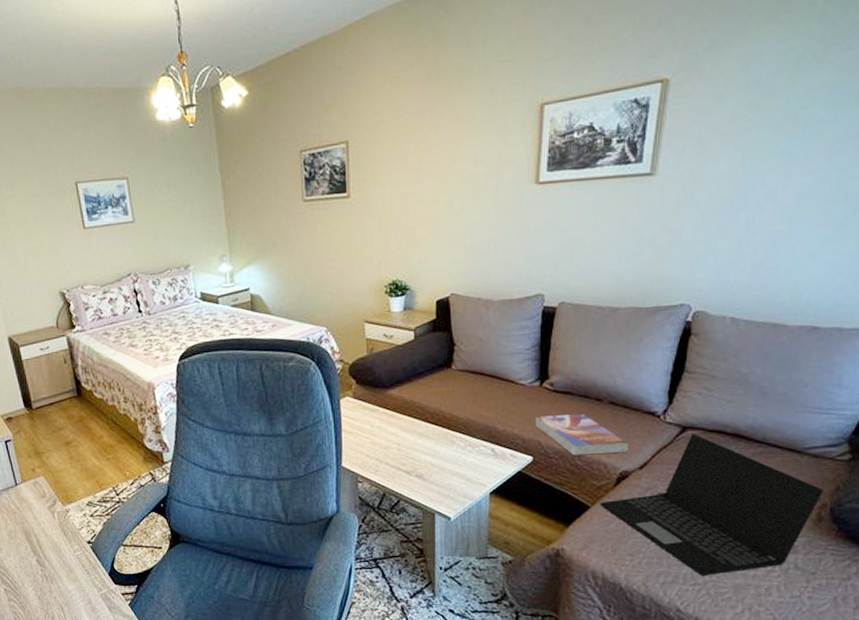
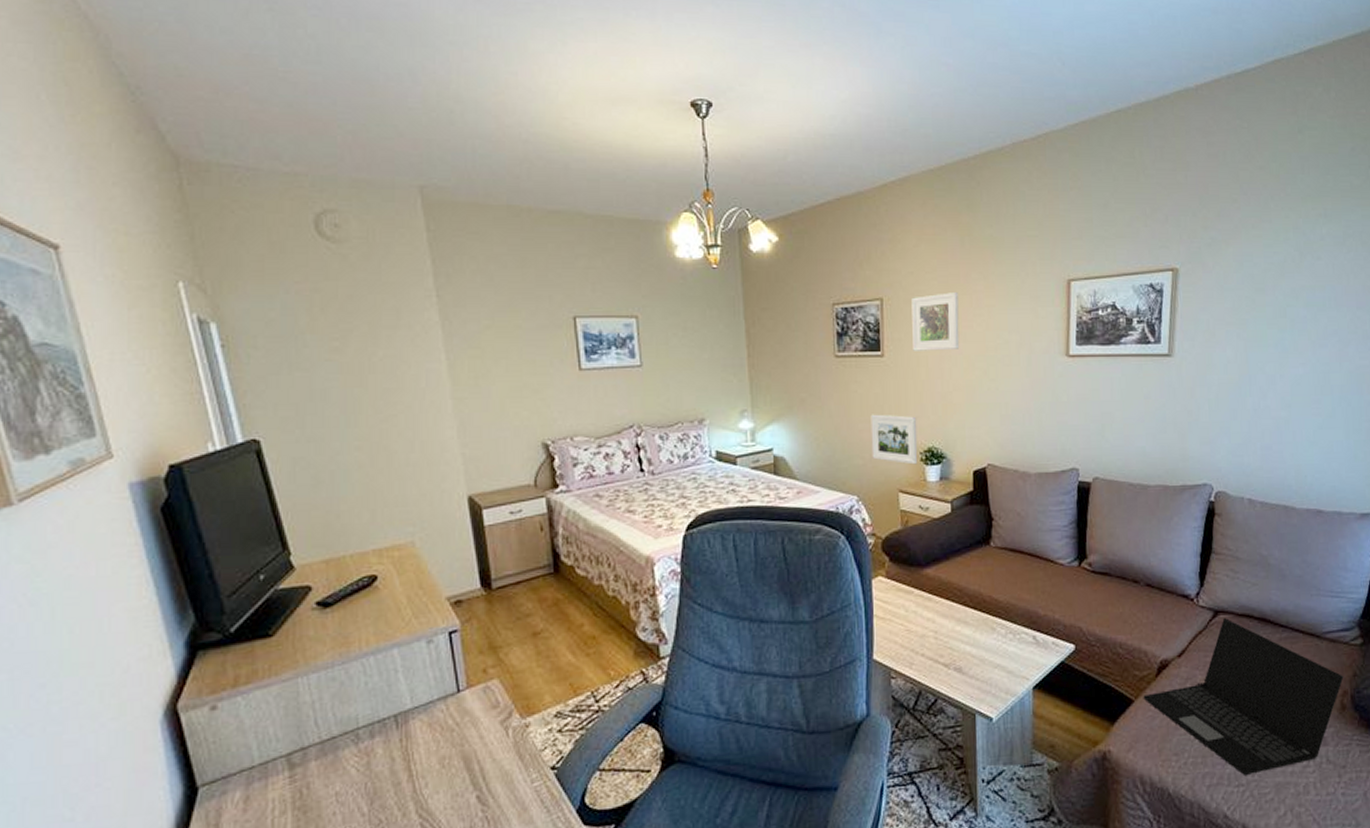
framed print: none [337,252,383,297] -> present [870,414,918,465]
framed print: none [377,128,425,190] -> present [911,293,960,351]
textbook: present [536,414,628,456] -> none [1076,597,1166,643]

